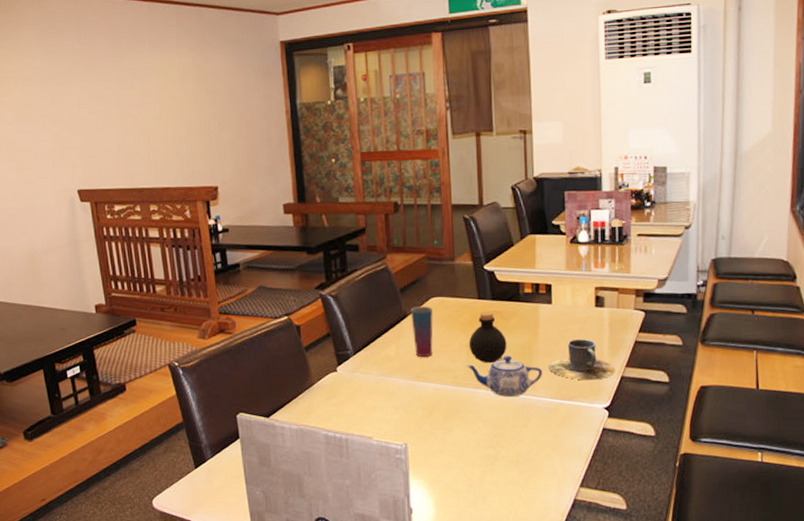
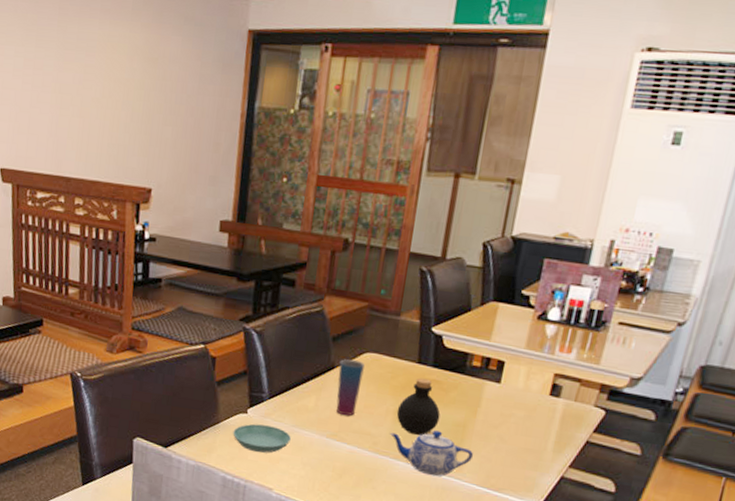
saucer: none [327,379,380,405] -> present [233,423,291,453]
cup: present [548,338,615,380] -> none [480,426,556,475]

